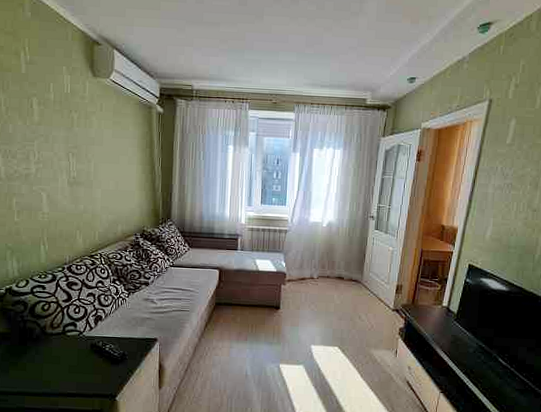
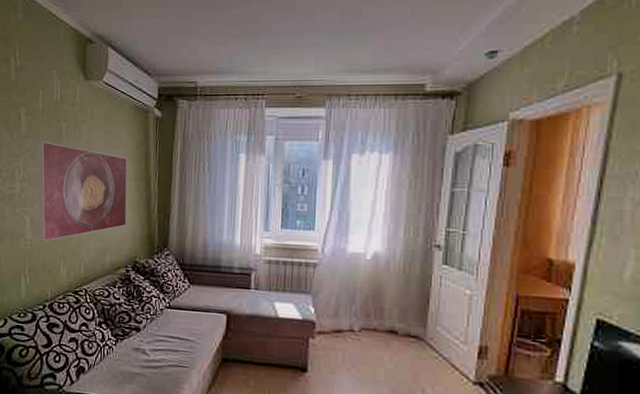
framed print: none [51,128,135,215] -> present [37,141,128,242]

